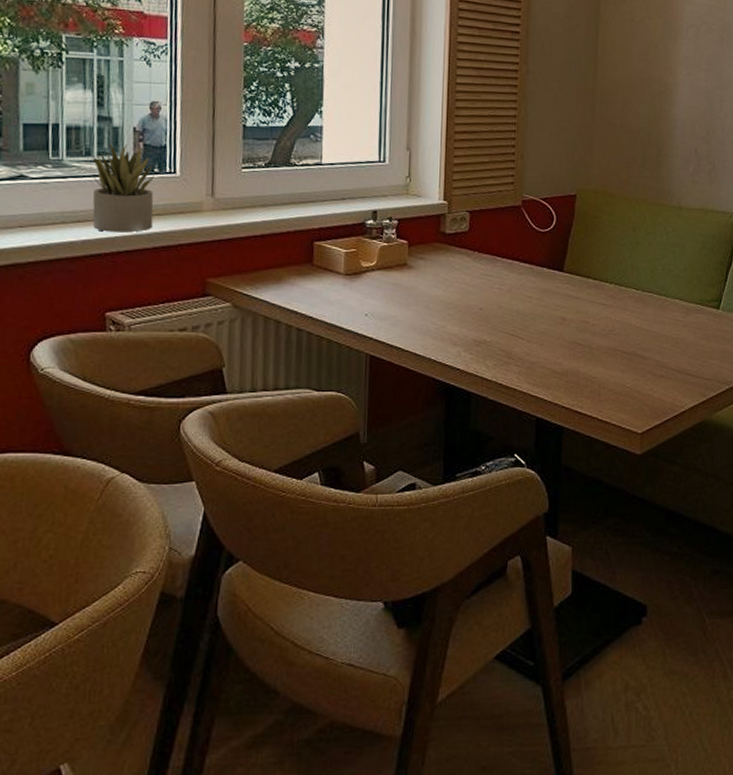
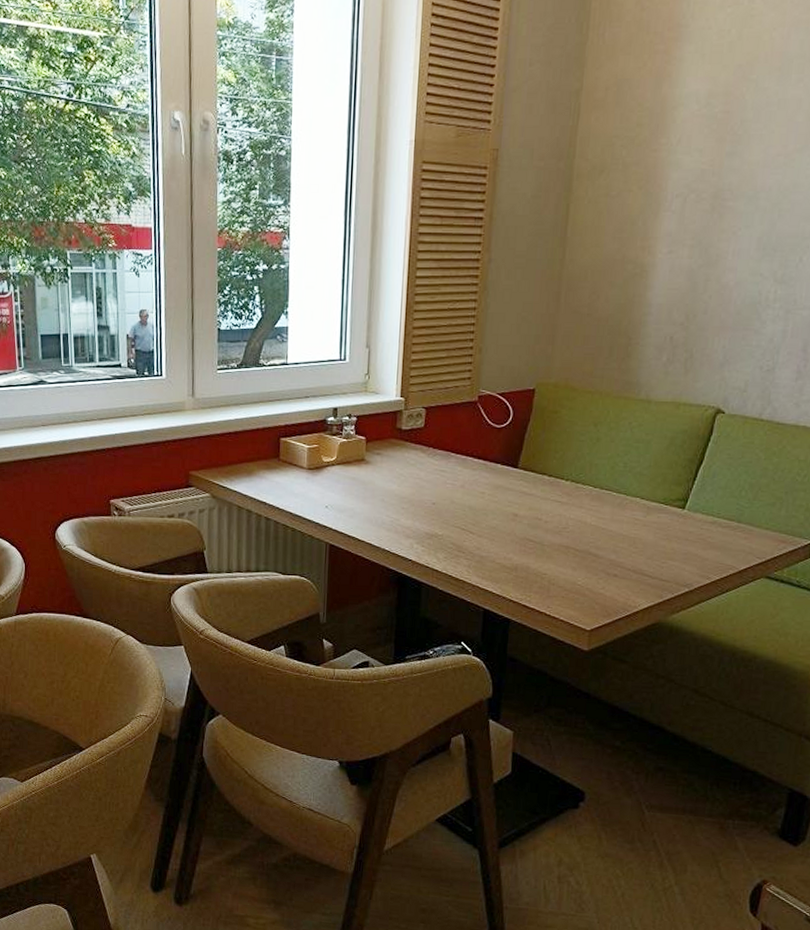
succulent plant: present [90,144,156,234] -> none [94,350,146,431]

